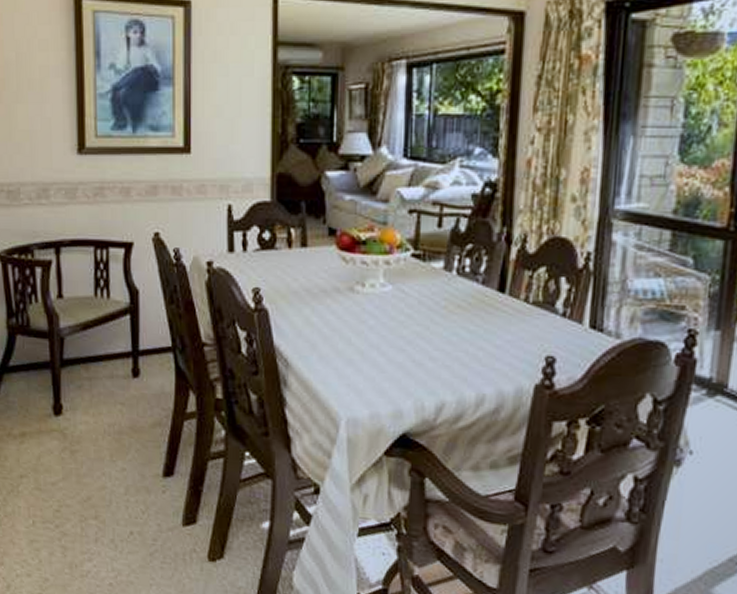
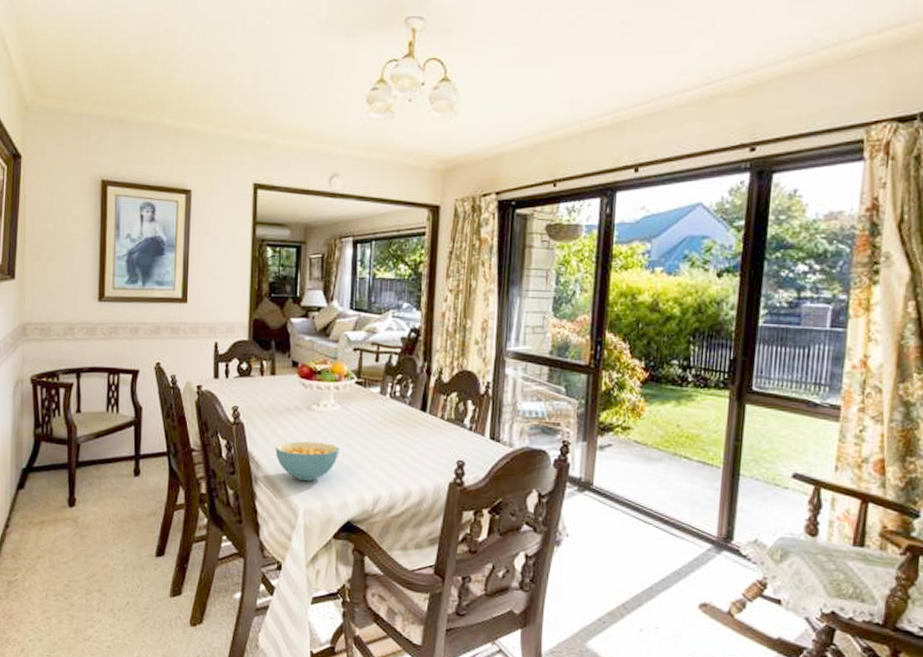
cereal bowl: none [309,332,392,384] -> present [275,441,340,482]

